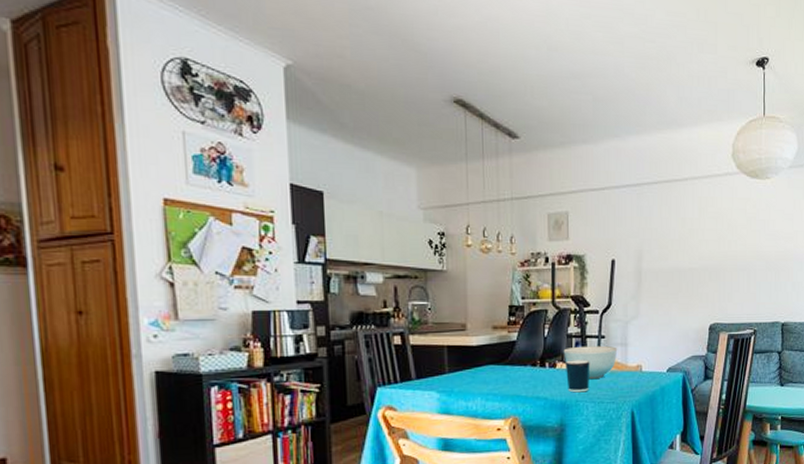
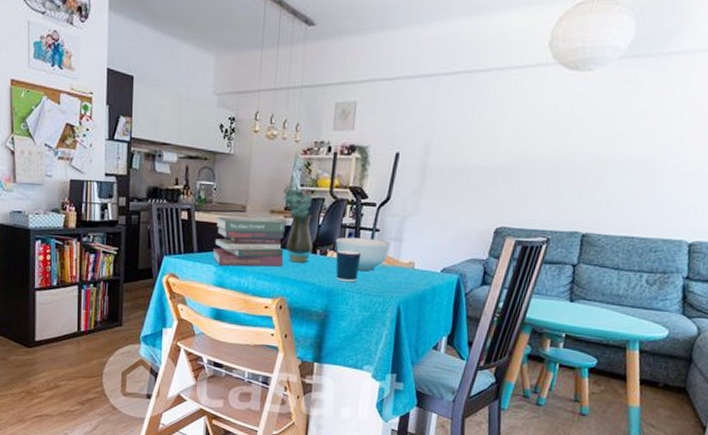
books: none [433,334,512,392] -> present [212,216,286,267]
vase: none [504,297,541,379] -> present [283,183,313,263]

